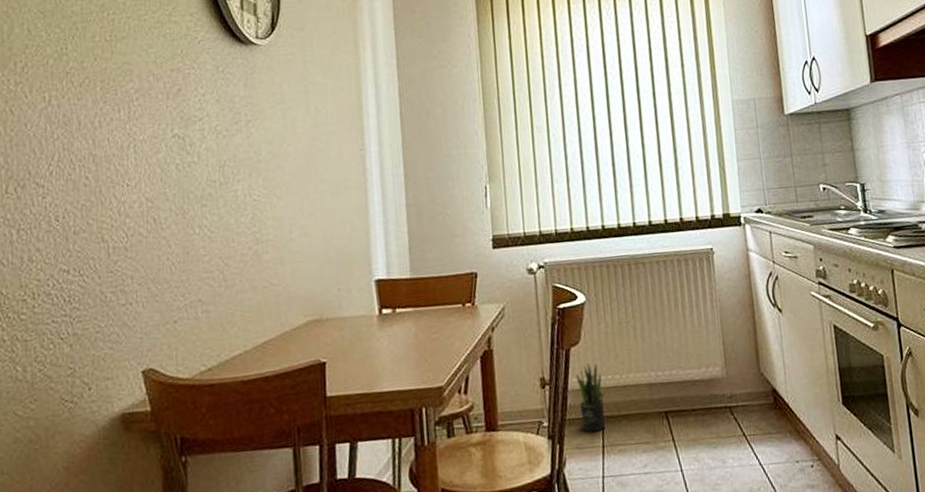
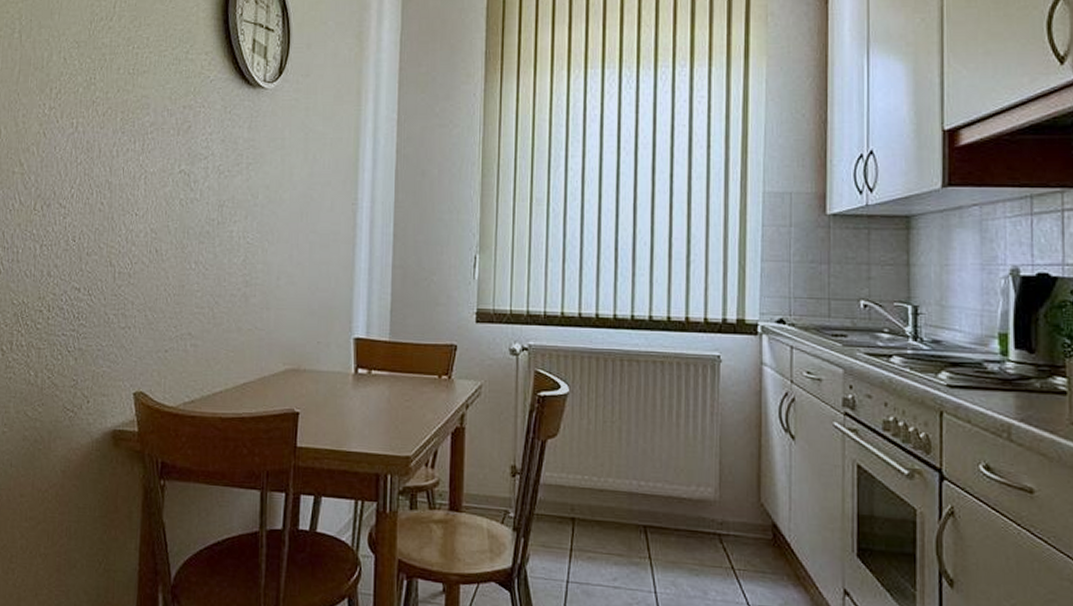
potted plant: present [576,363,606,433] -> none [549,459,580,533]

